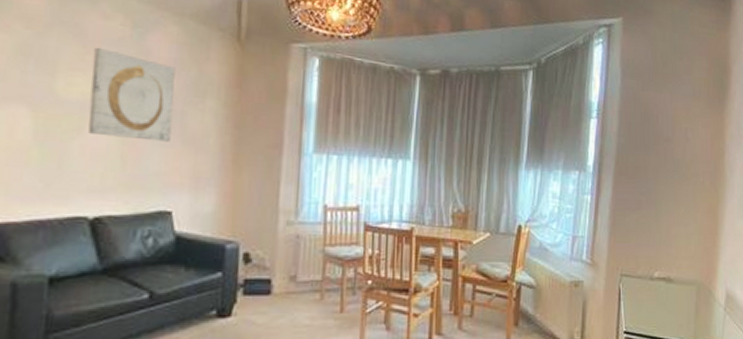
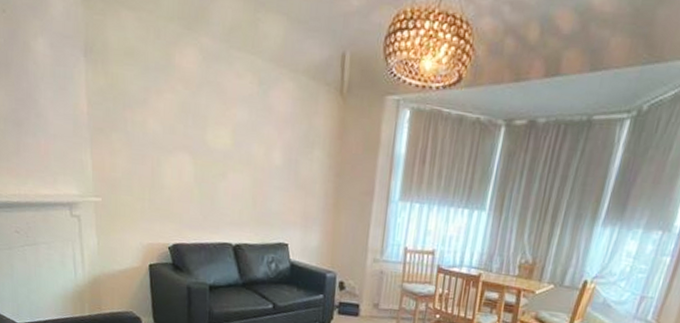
wall art: present [88,47,176,142] -> none [229,103,291,187]

